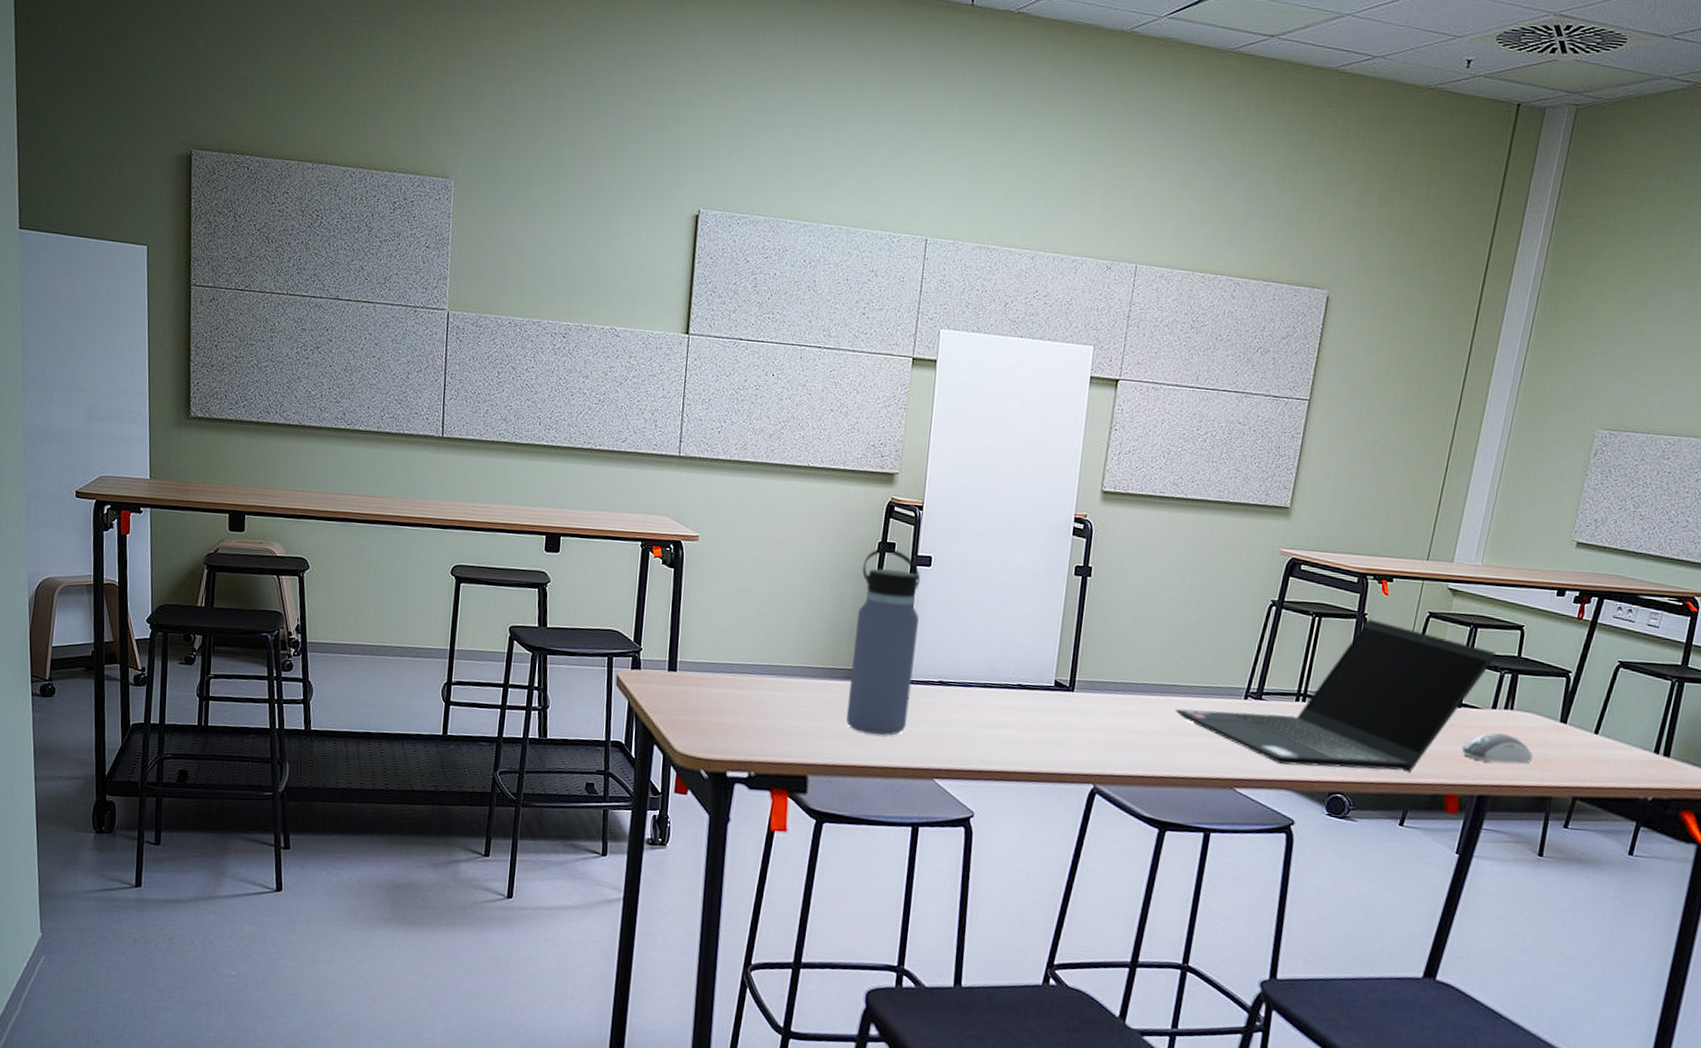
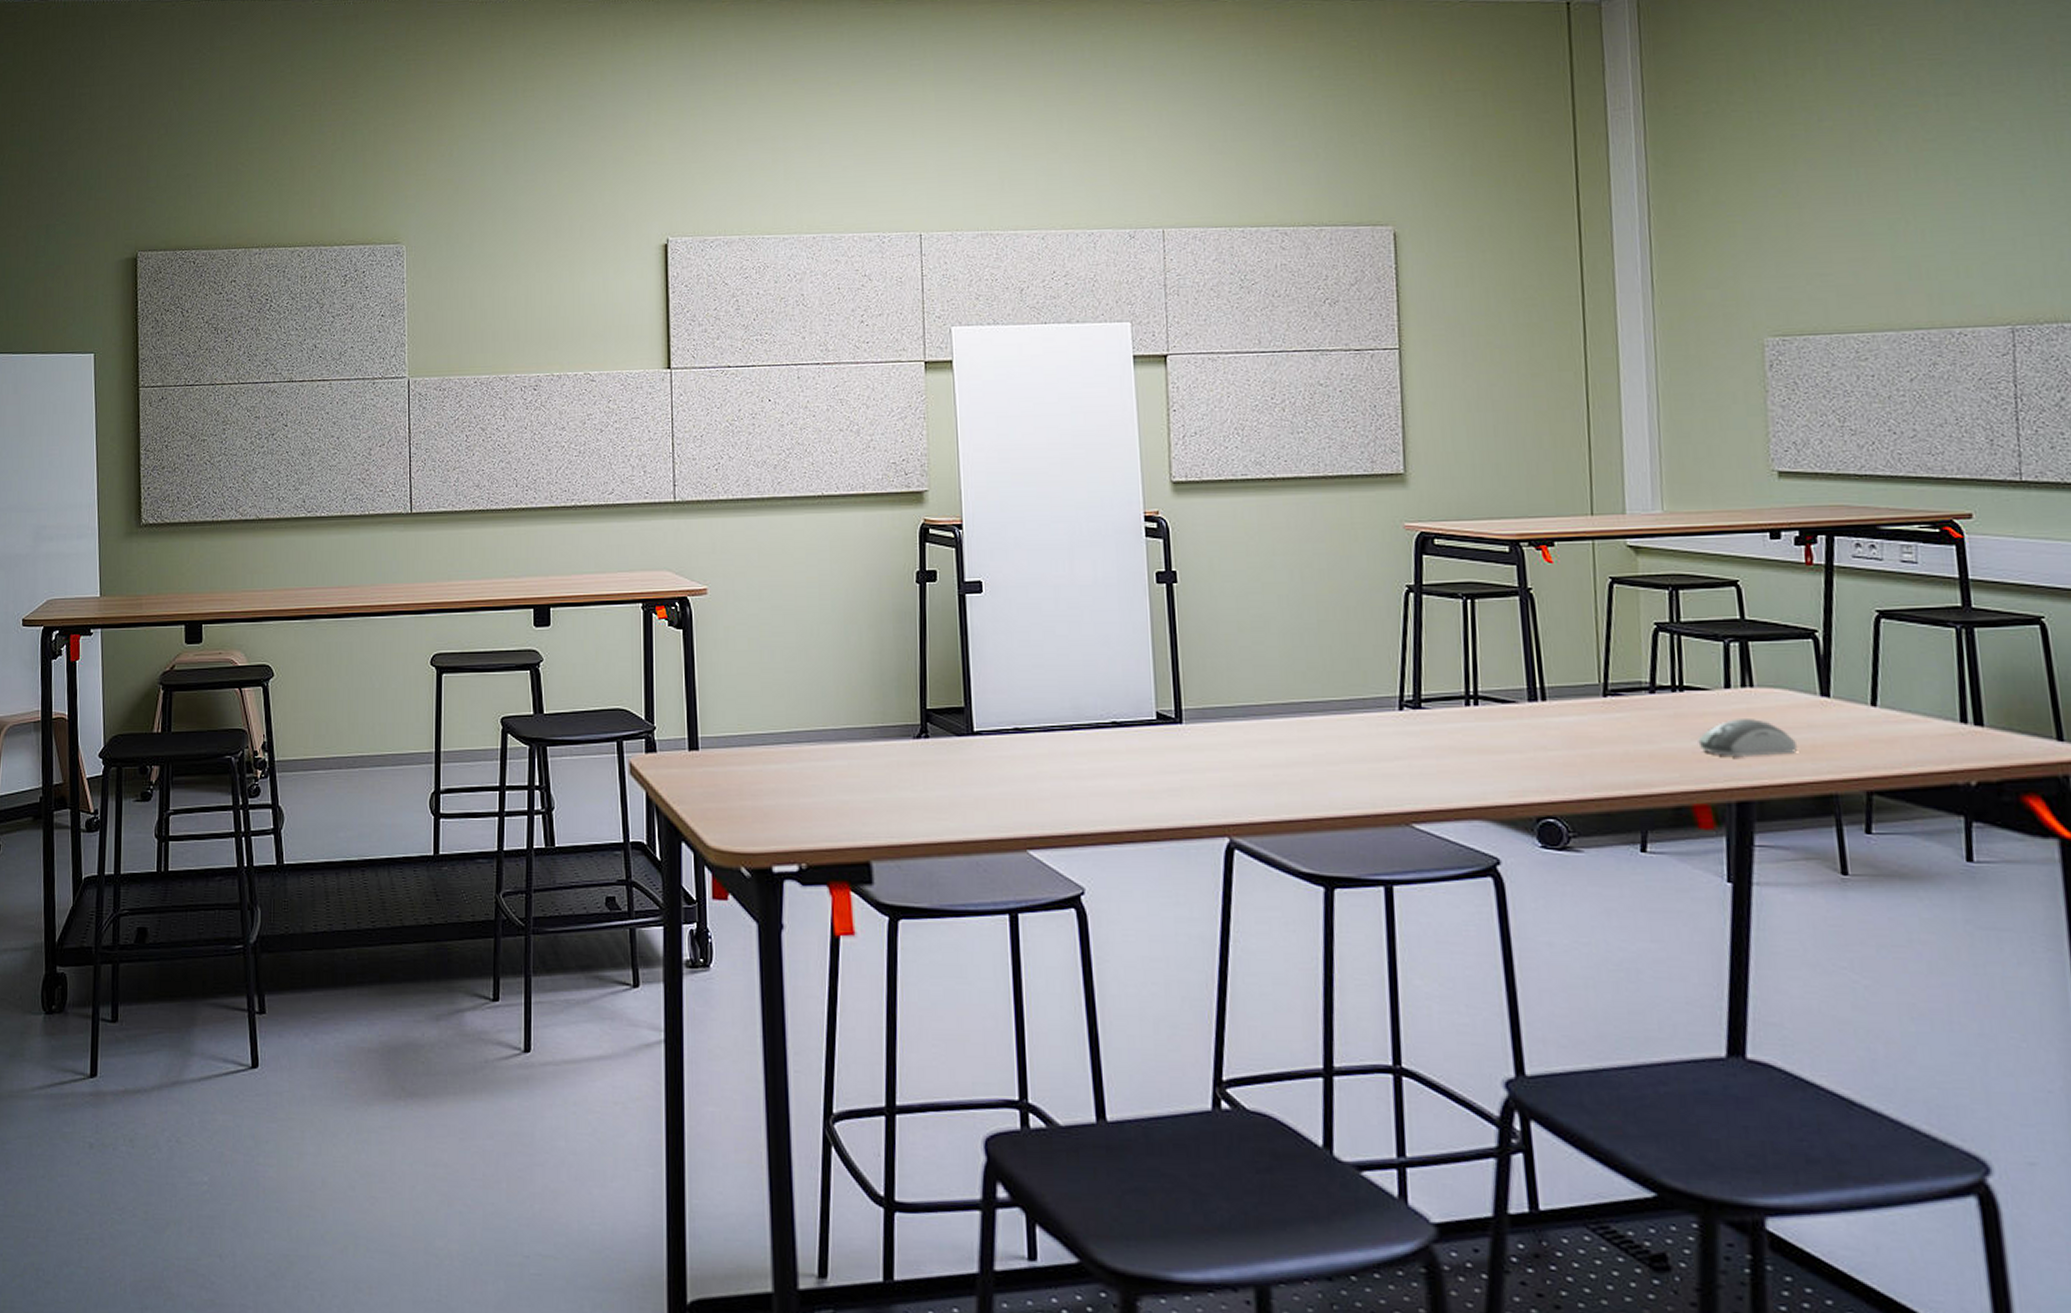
water bottle: present [845,548,921,735] -> none [901,578,983,801]
laptop computer: present [1175,619,1498,774] -> none [1314,594,1714,787]

